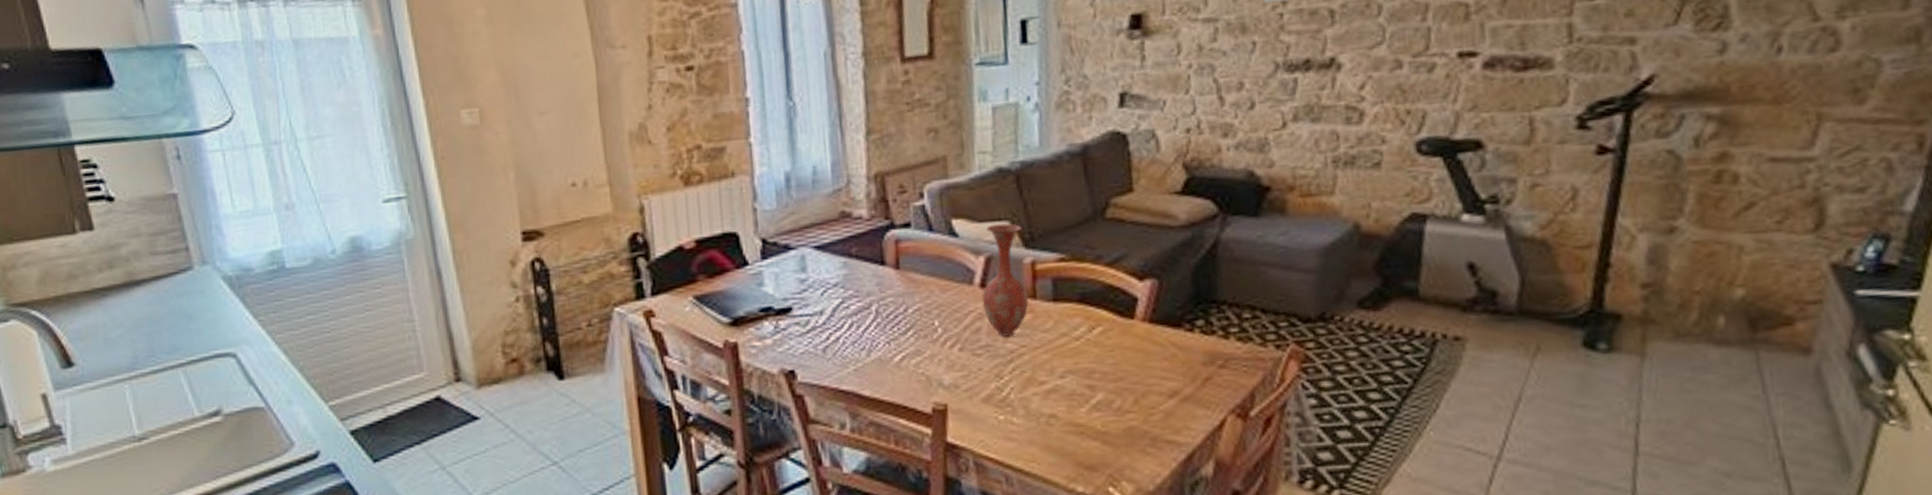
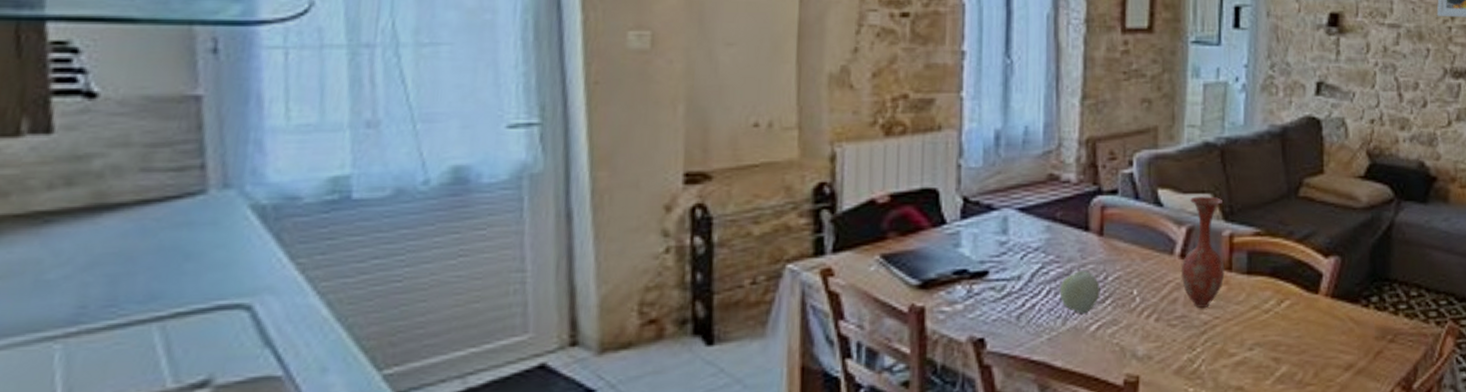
fruit: none [861,303,902,346] -> present [1059,270,1100,314]

